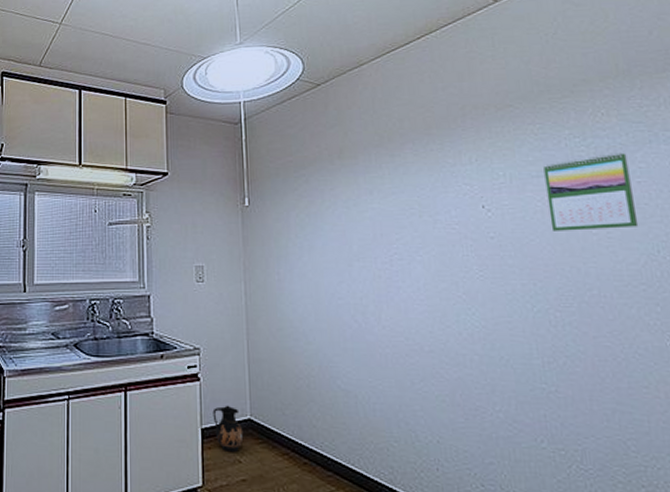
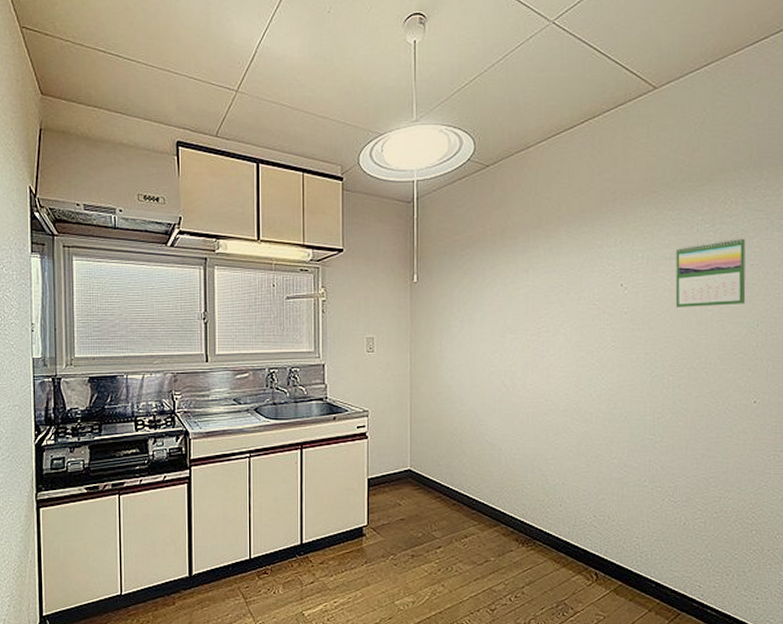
ceramic jug: present [212,405,244,453] -> none [378,458,404,498]

